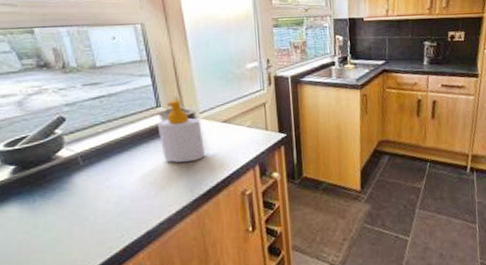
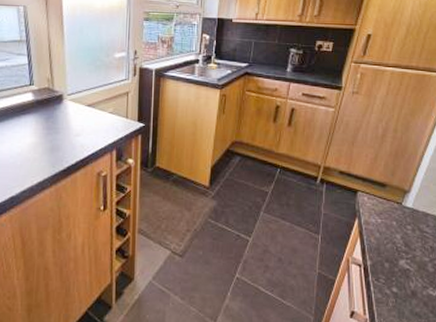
soap bottle: present [157,99,205,163] -> none [29,80,69,139]

